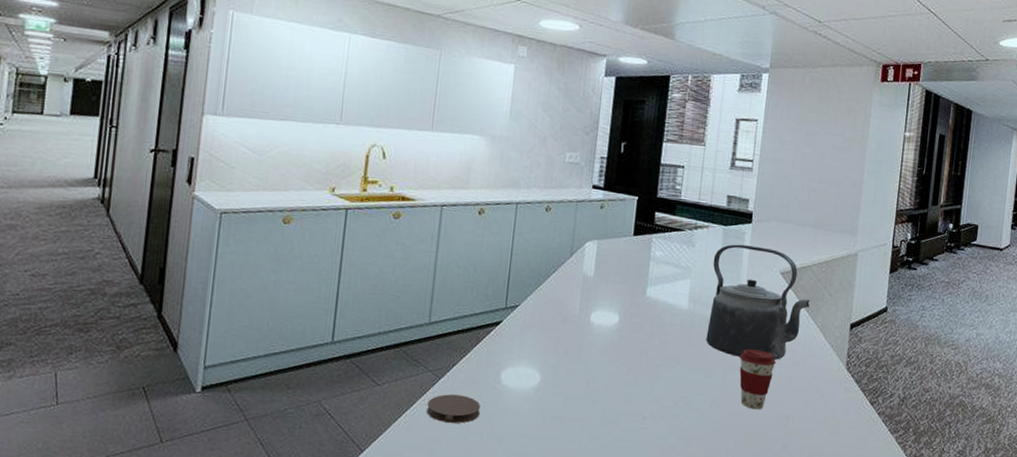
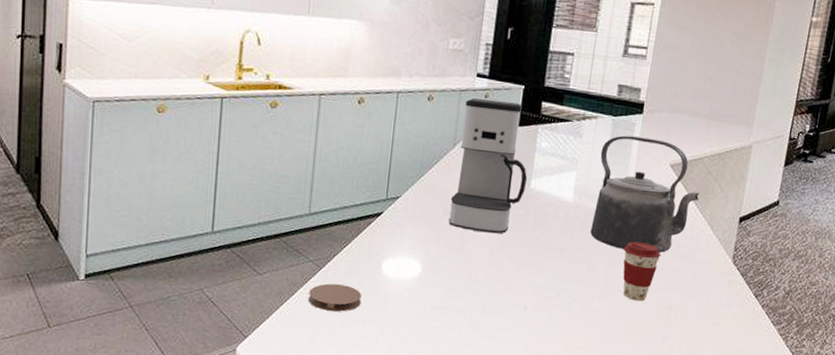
coffee maker: none [567,209,643,342] -> present [448,98,528,234]

